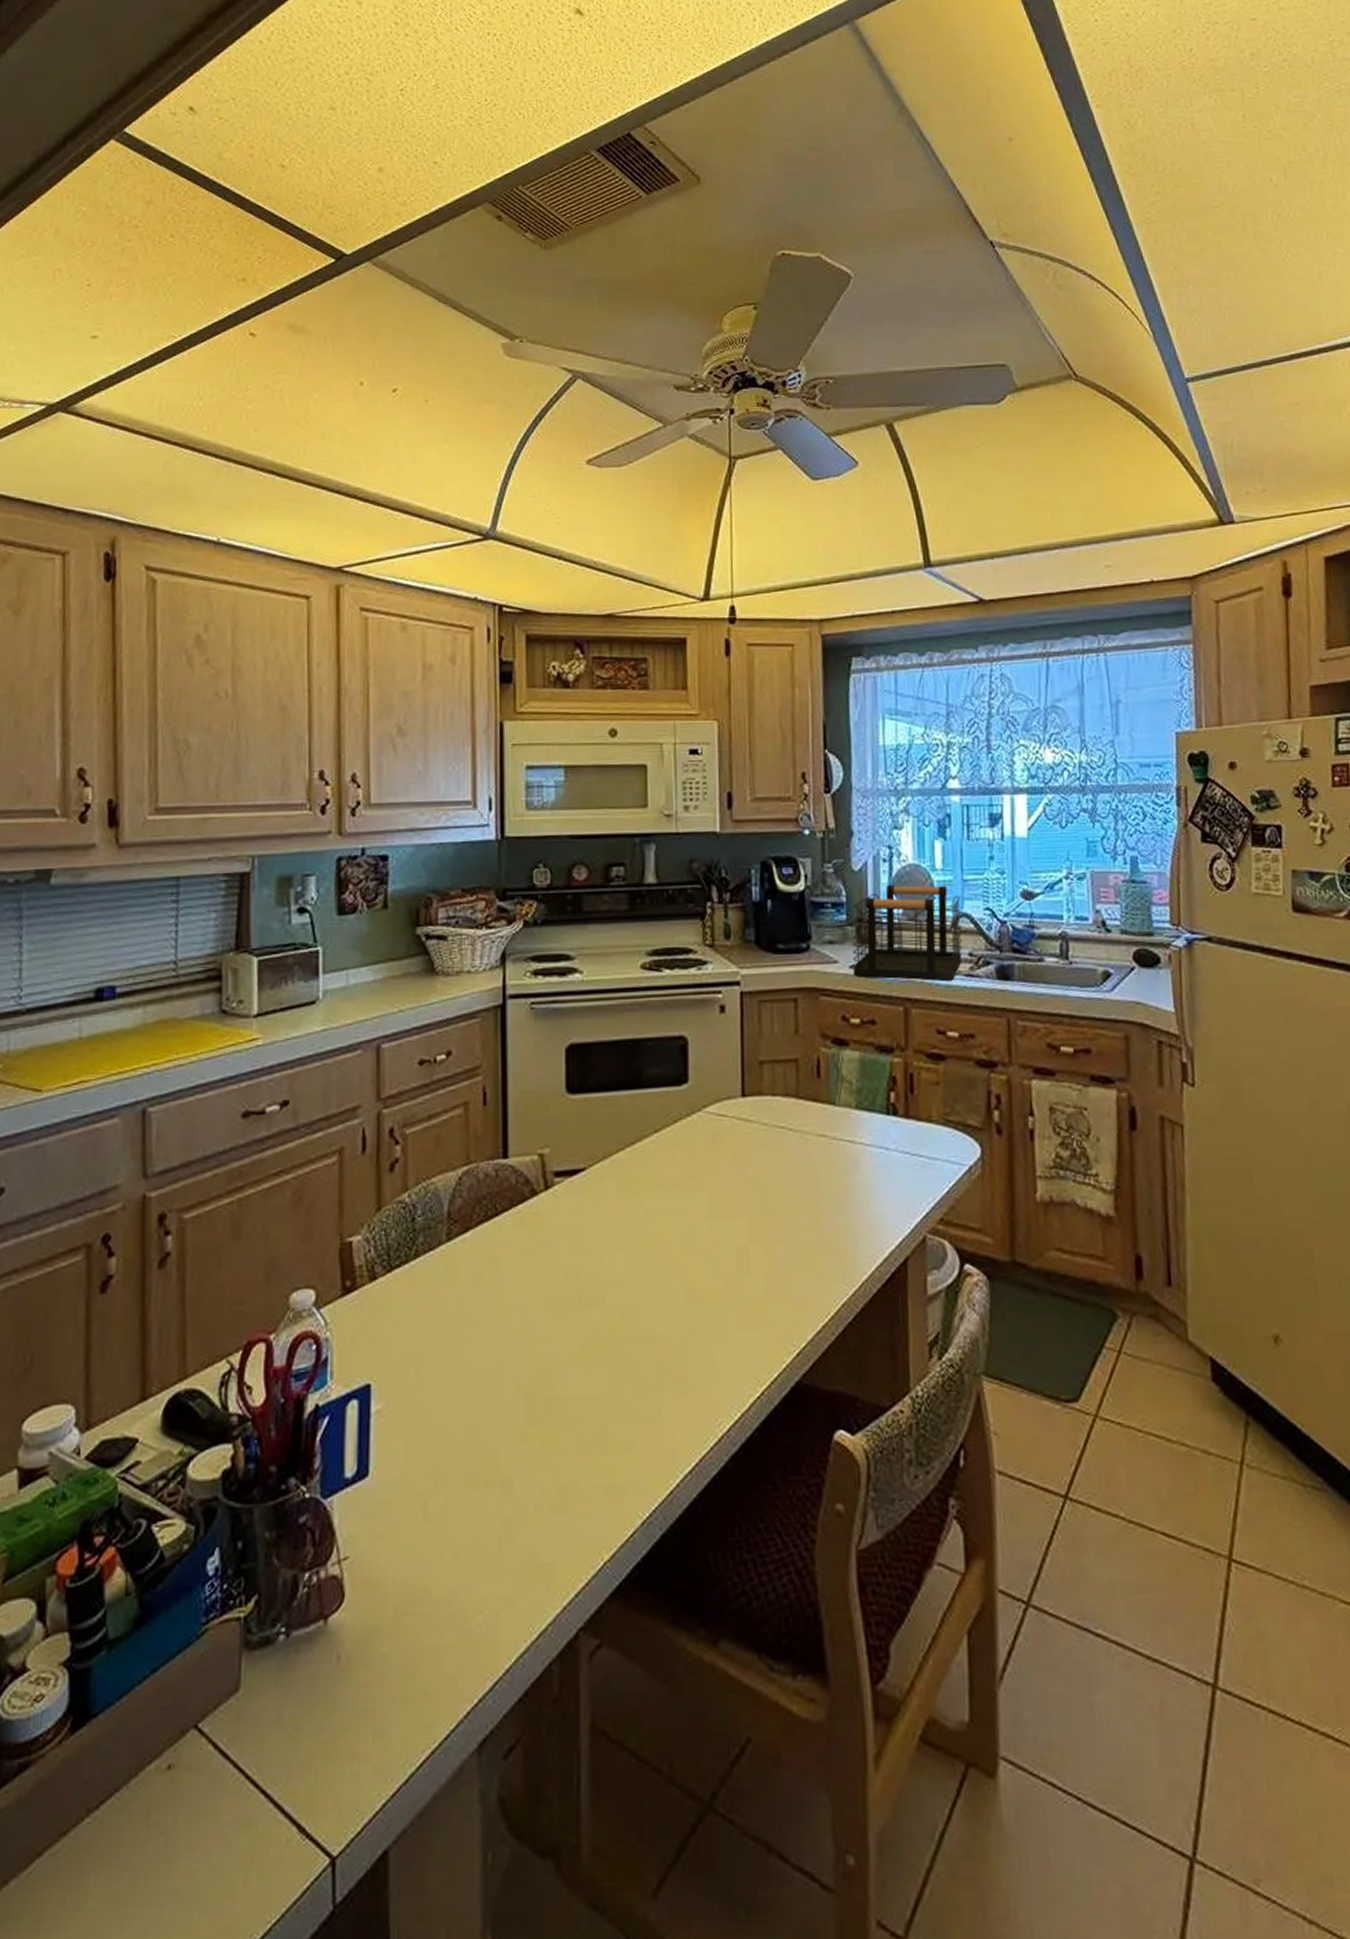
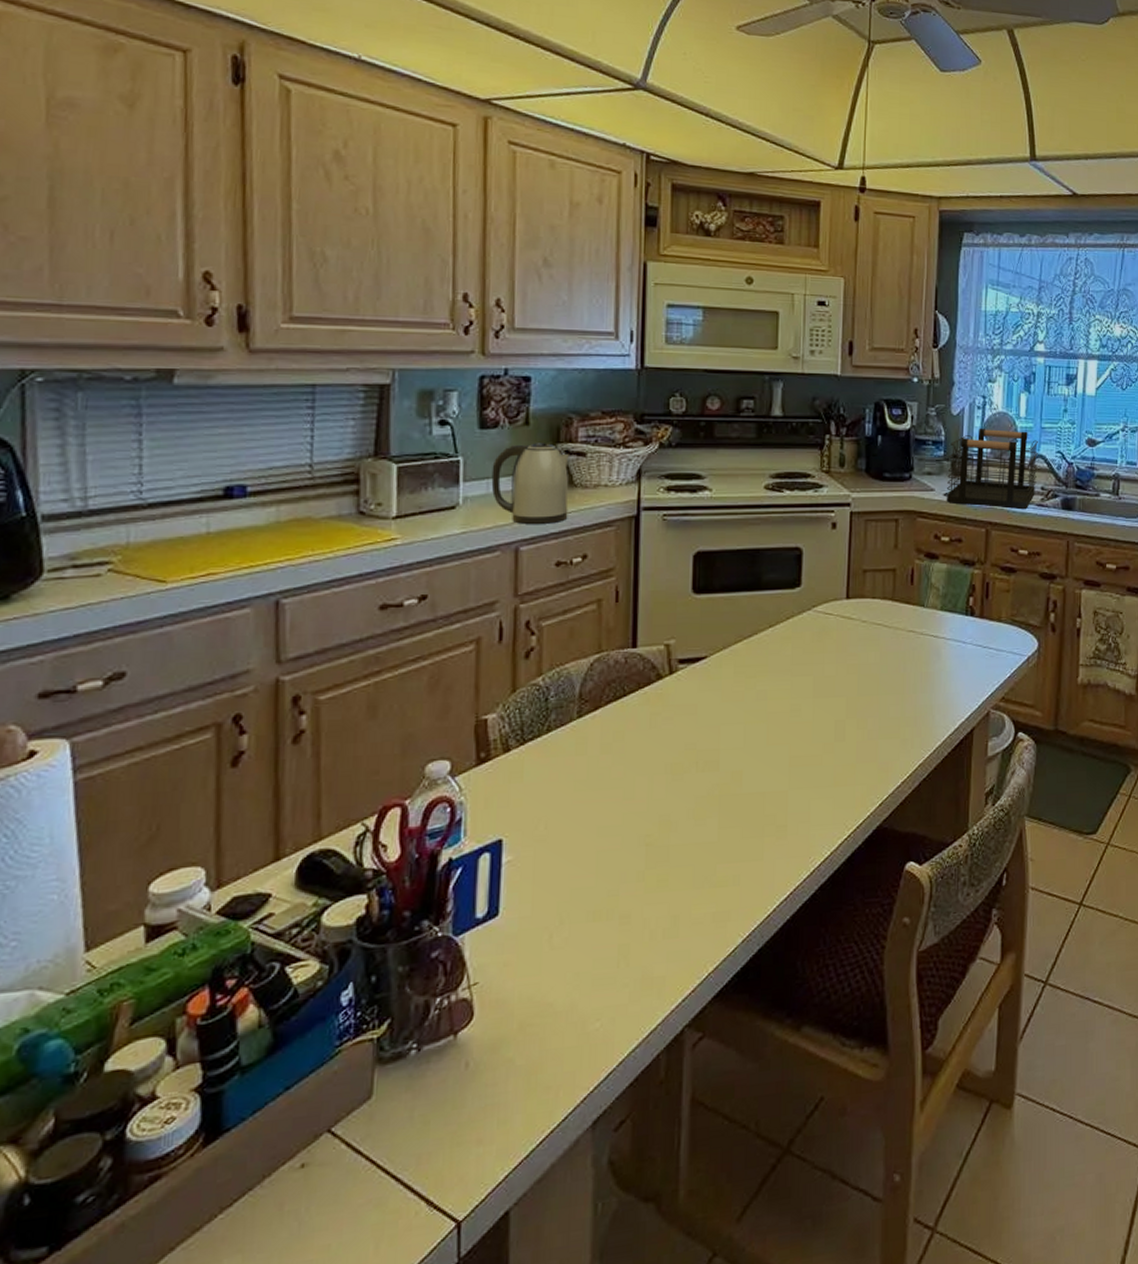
kettle: none [351,927,430,1018] -> present [491,443,569,524]

